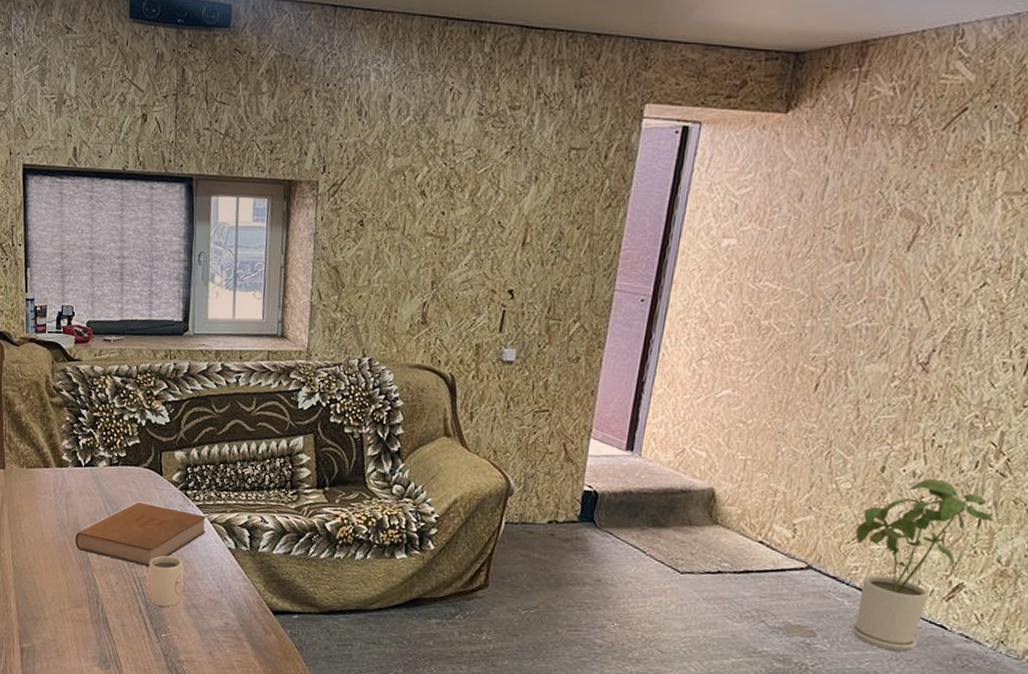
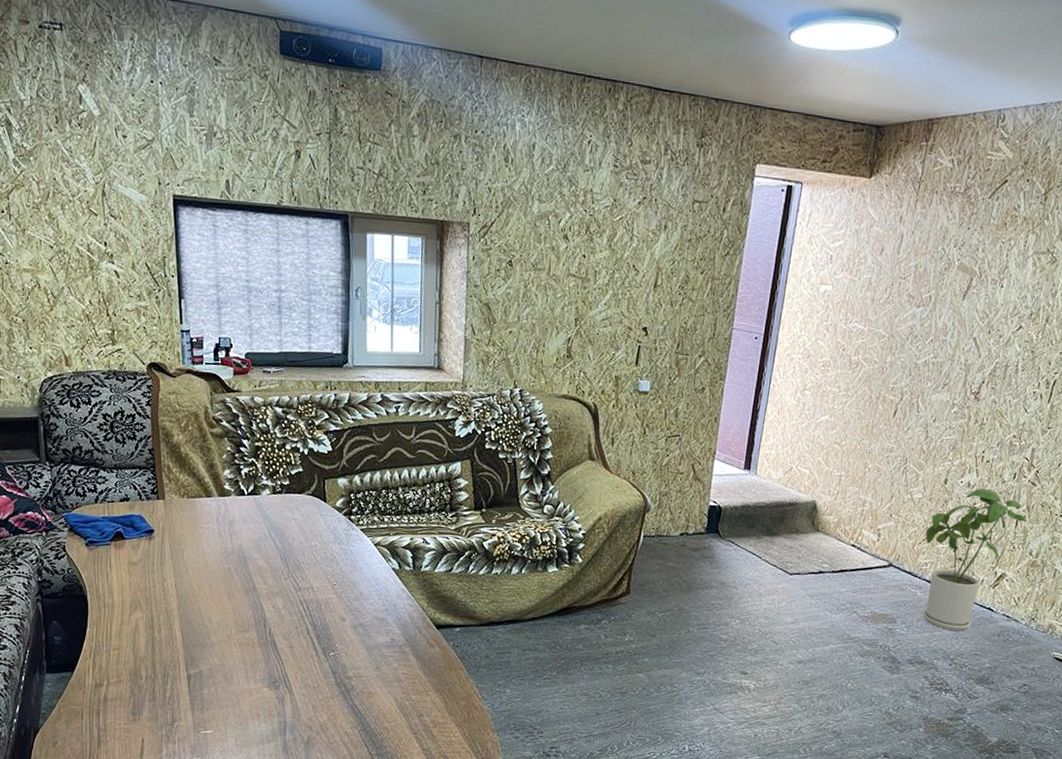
book: present [75,501,207,566] -> none [240,527,371,589]
mug: present [147,555,183,607] -> none [314,578,349,627]

